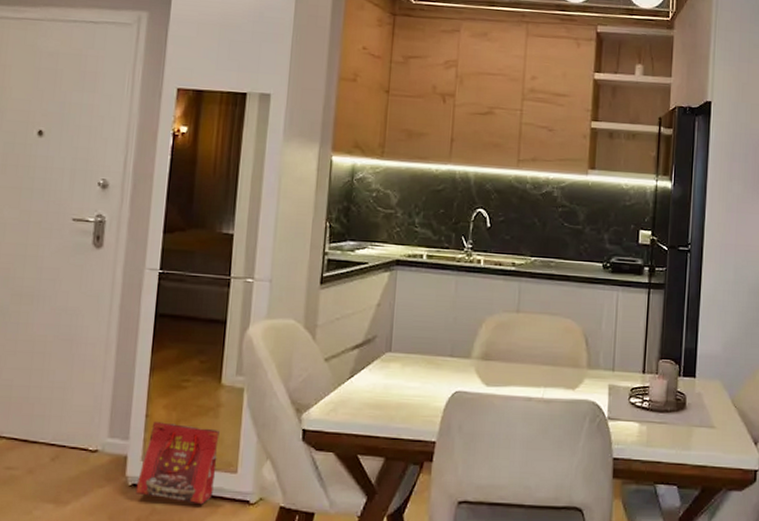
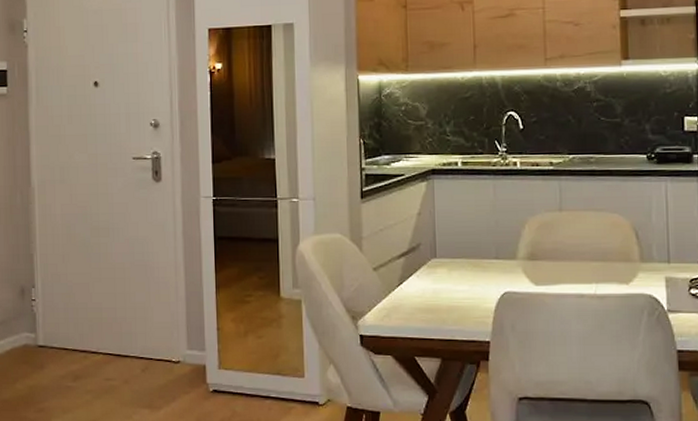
shopping bag: present [135,422,220,505] -> none [216,334,285,407]

